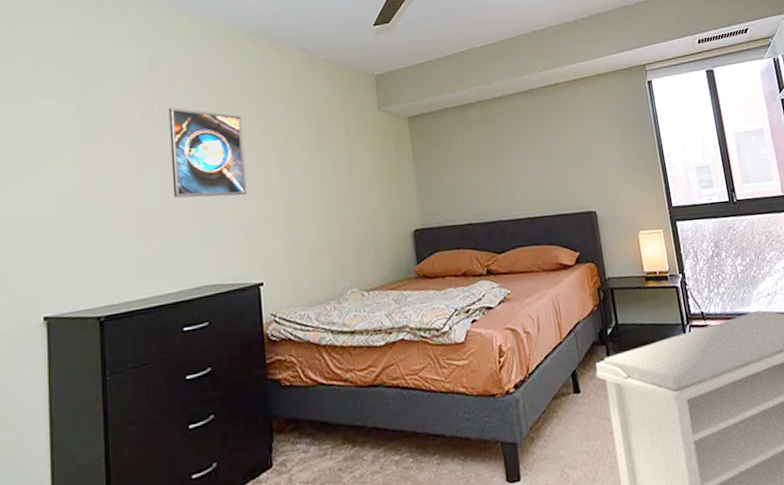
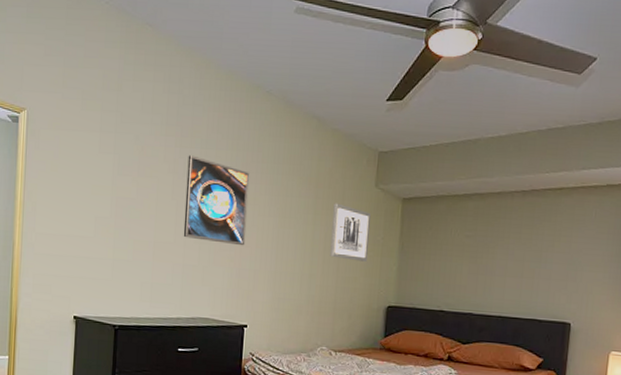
wall art: none [338,132,384,190] -> present [330,203,371,262]

